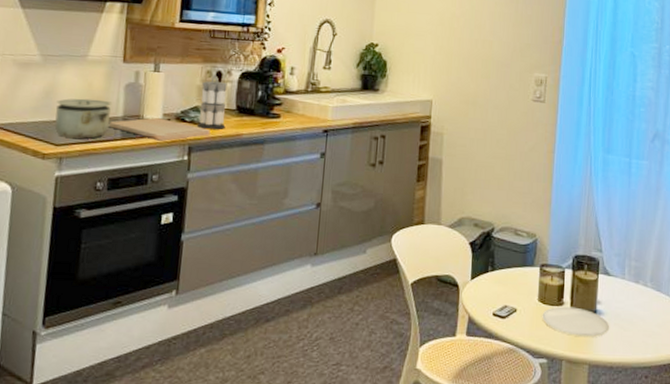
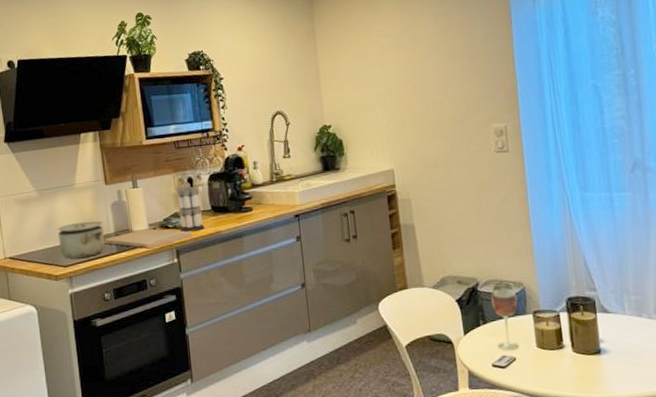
wineglass: none [501,231,528,302] -> present [490,282,519,351]
plate: present [542,306,610,338] -> none [543,348,618,378]

